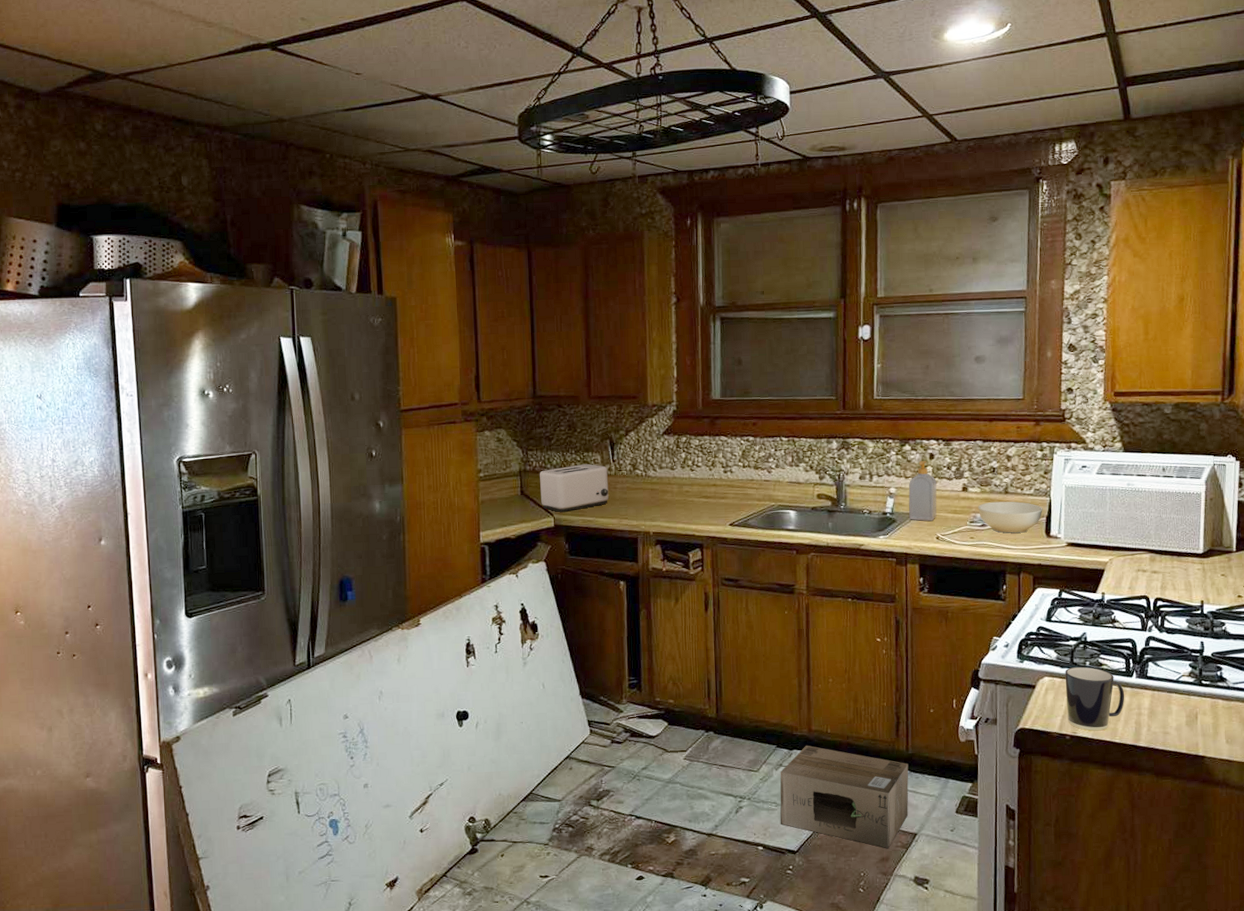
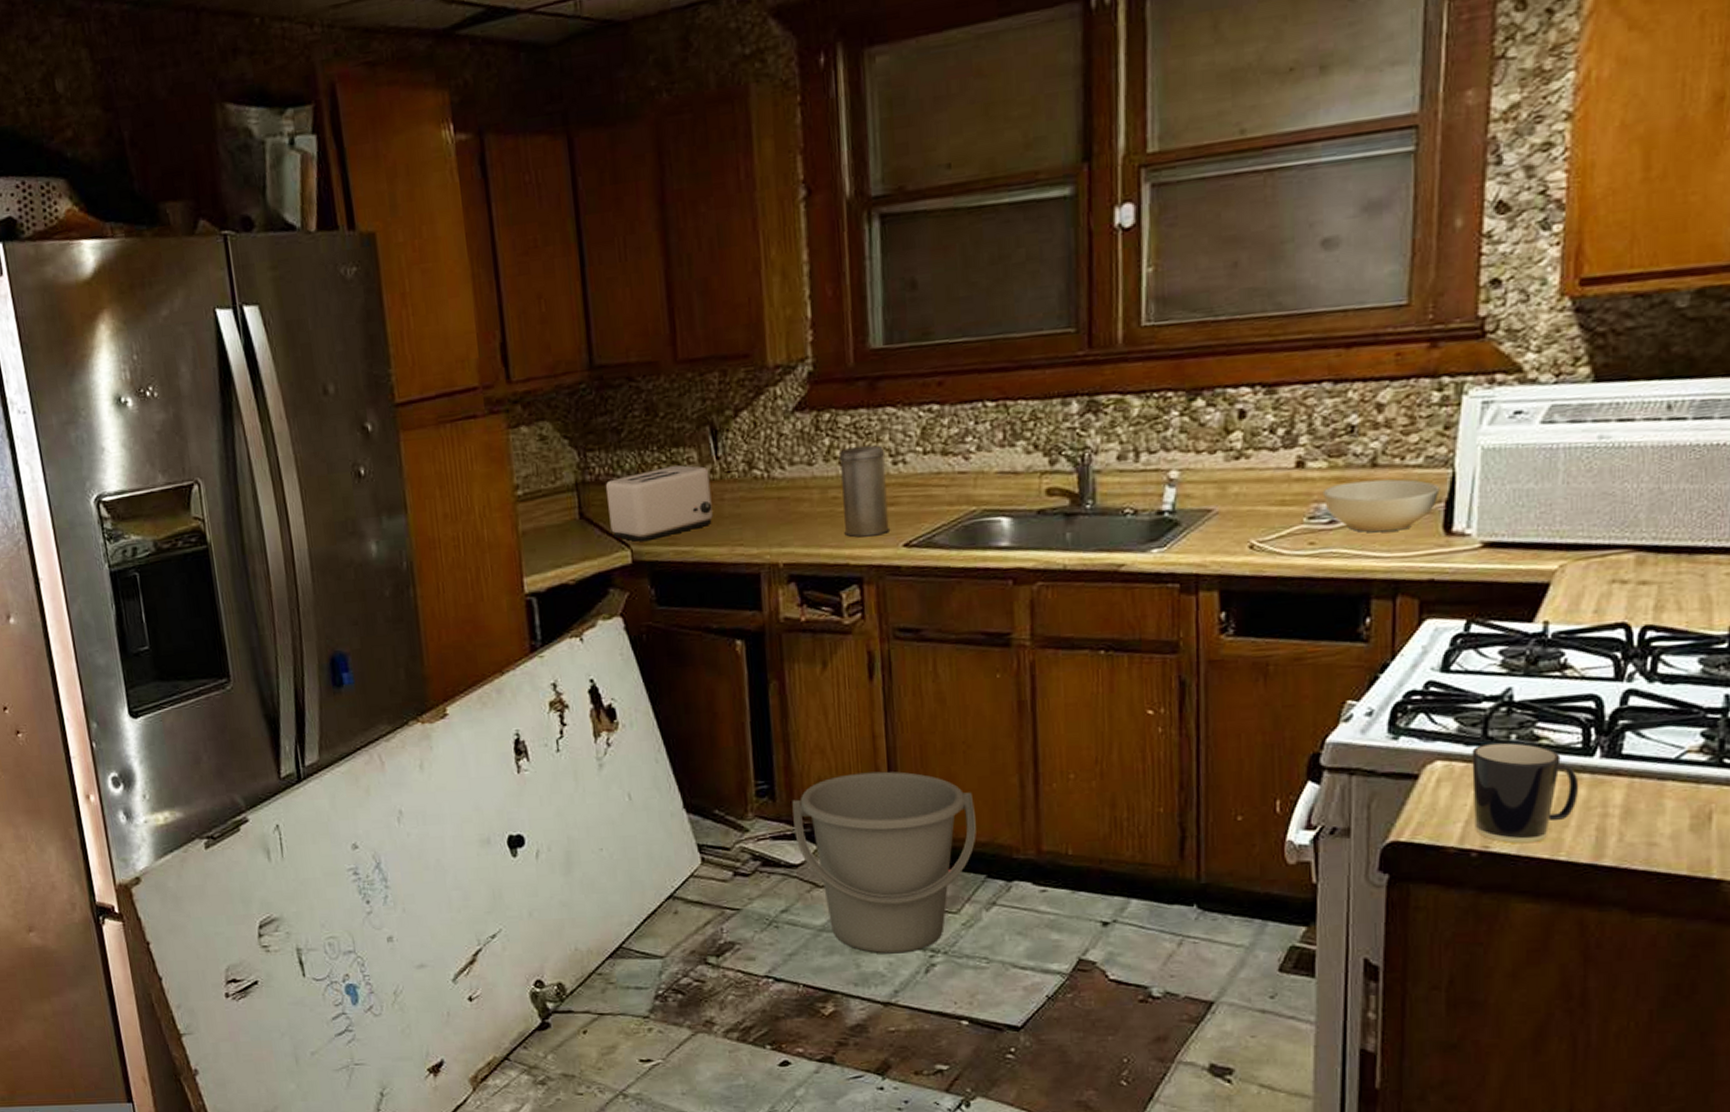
bucket: none [652,673,771,800] -> present [792,771,976,954]
canister: none [690,459,721,518] -> present [838,445,889,538]
cardboard box: present [780,745,909,849] -> none [993,873,1201,1024]
soap bottle: present [908,460,937,522] -> none [1201,421,1251,521]

